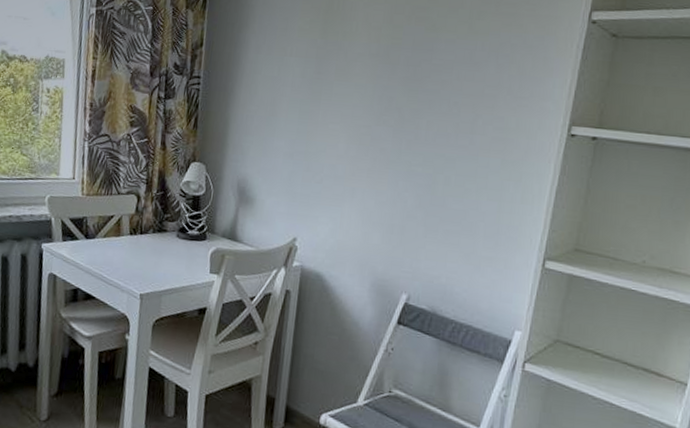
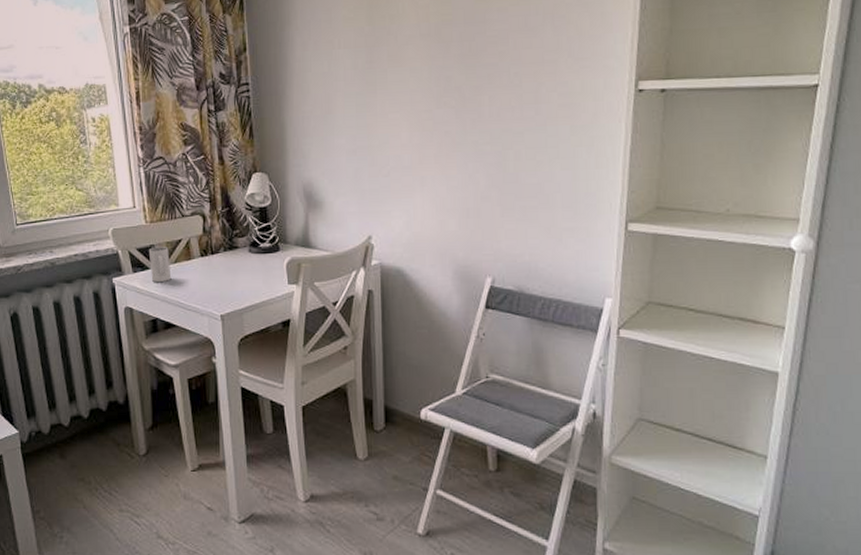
mug: none [79,219,100,254] -> present [148,247,172,282]

